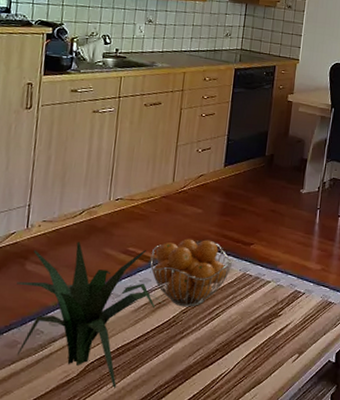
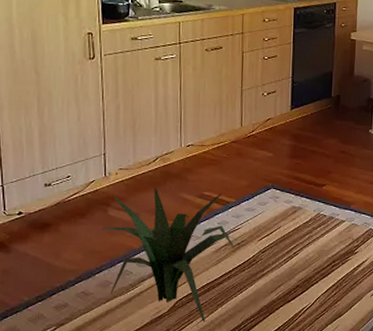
fruit basket: present [150,238,233,307] -> none [226,182,307,247]

